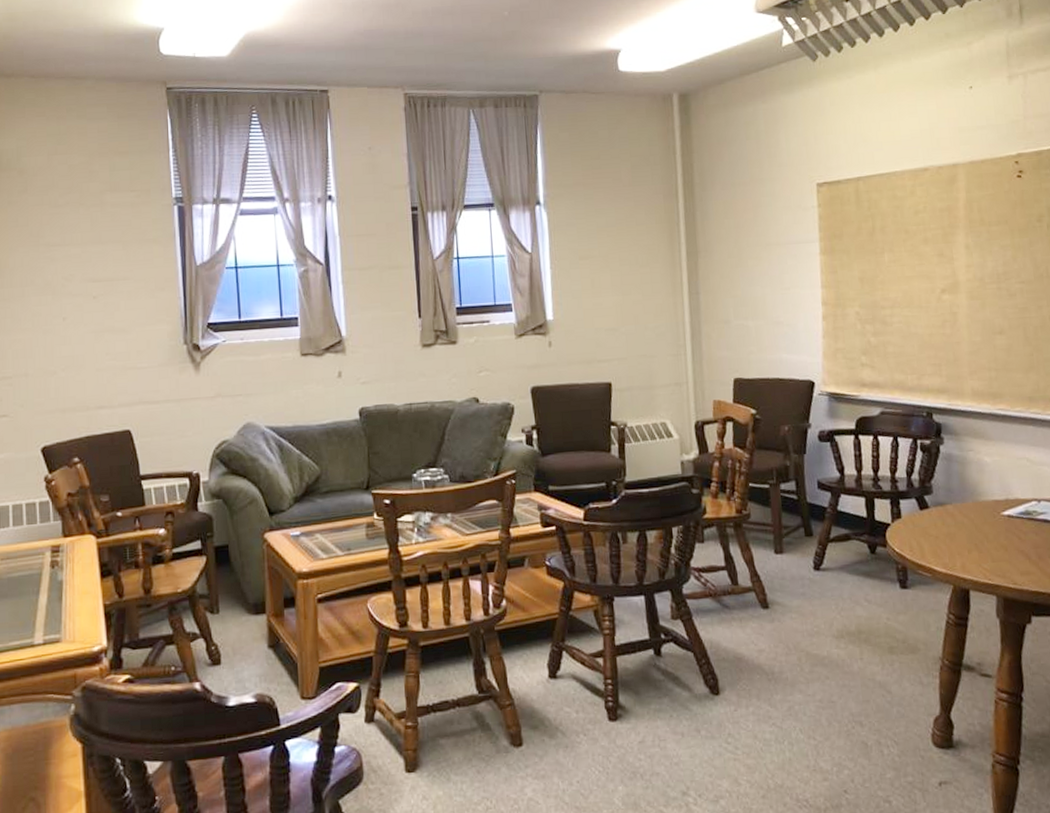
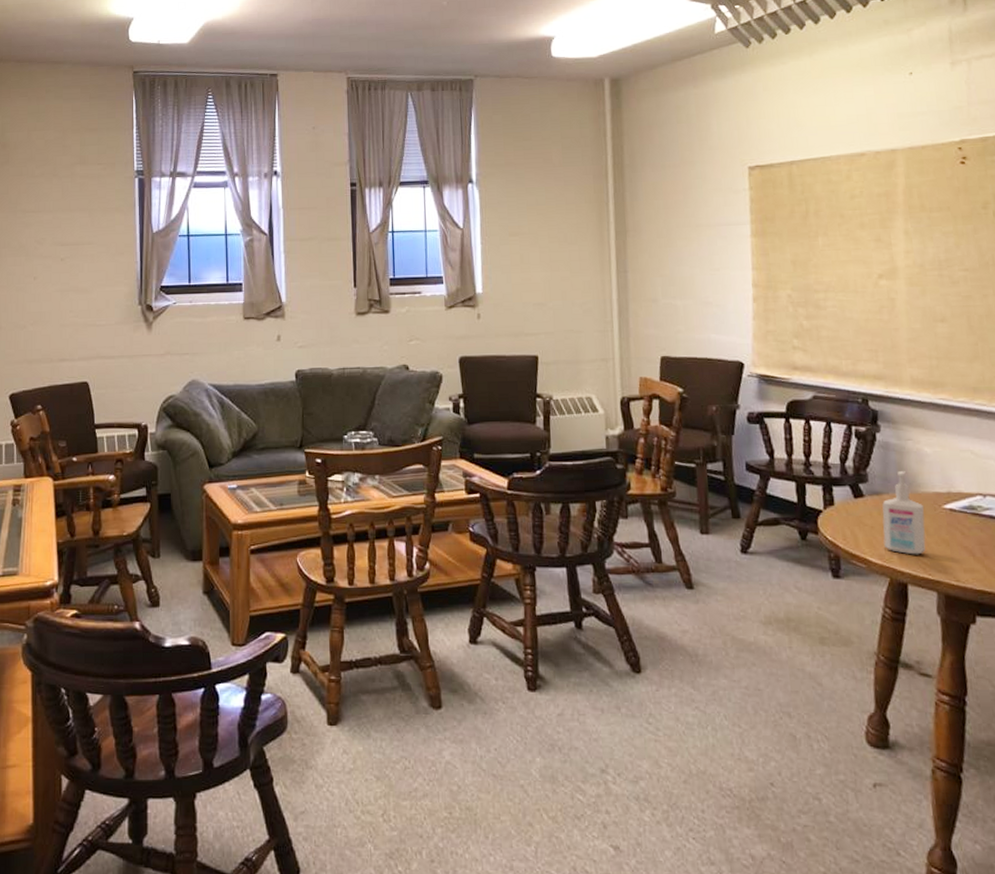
bottle: none [946,481,986,562] -> present [882,471,926,555]

